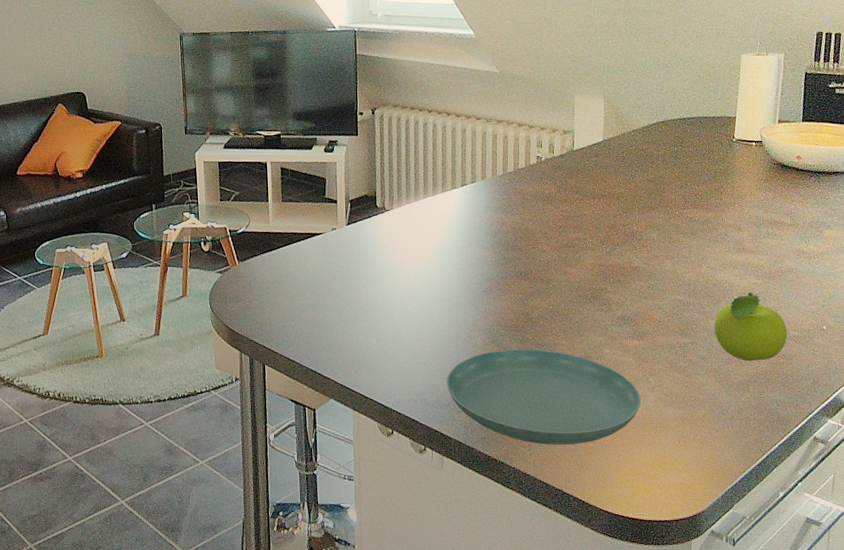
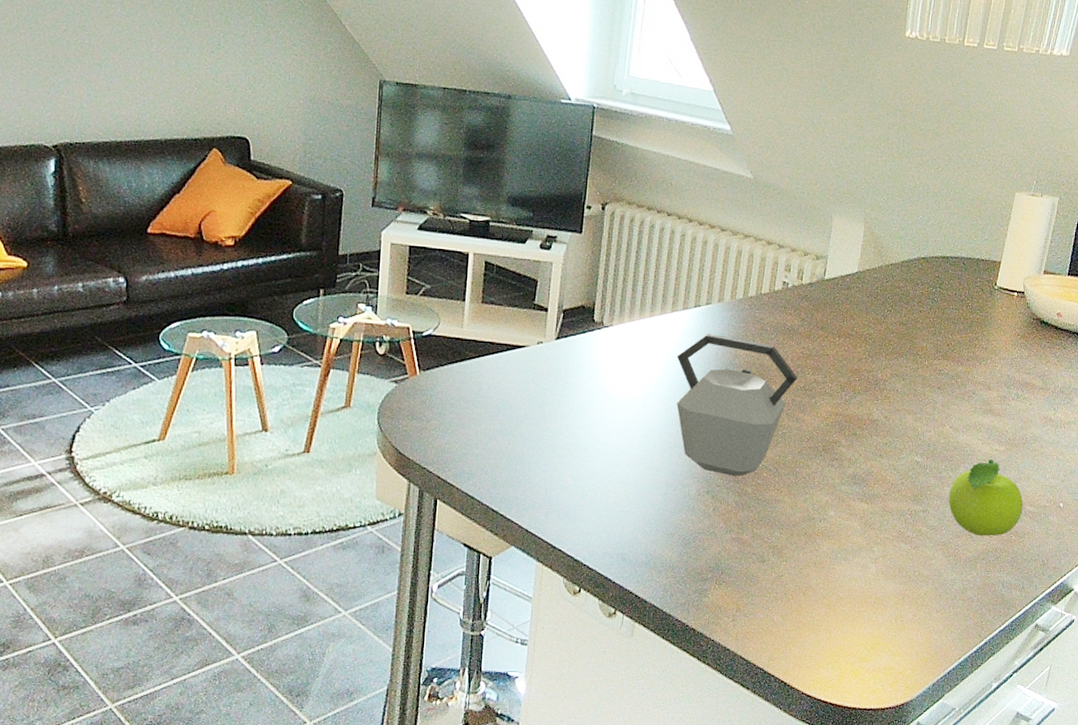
saucer: present [446,349,641,445] -> none [649,502,862,618]
kettle: none [451,207,561,326] -> present [676,334,798,476]

